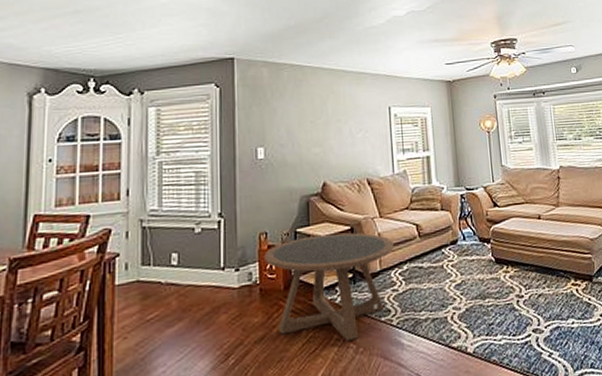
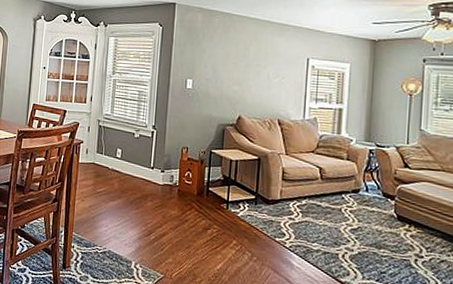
coffee table: present [264,233,394,341] -> none [184,157,296,249]

